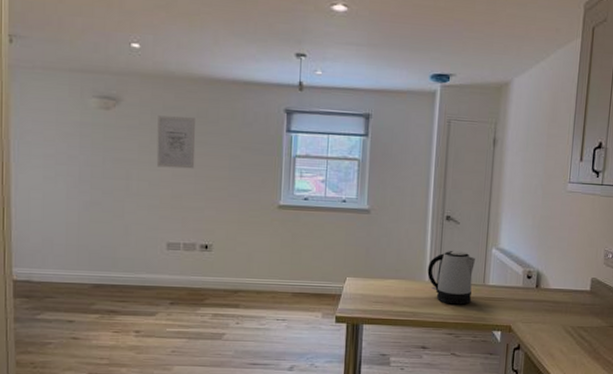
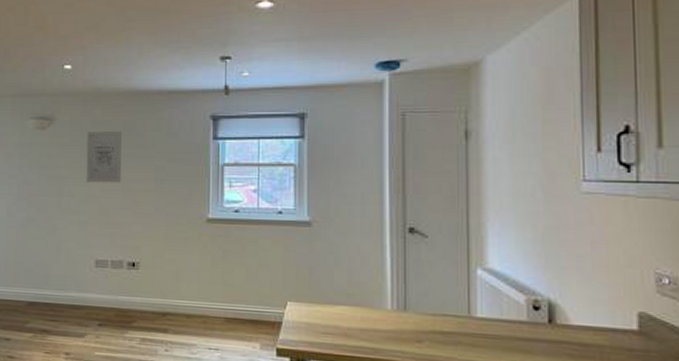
kettle: present [427,250,475,305] -> none [389,270,453,342]

